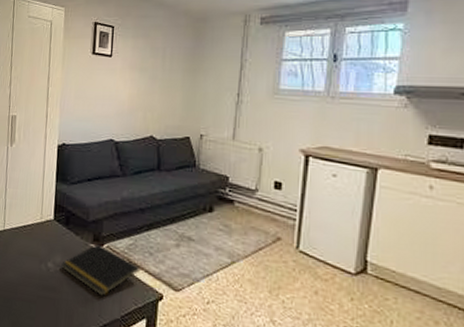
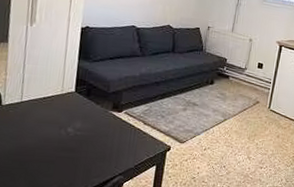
notepad: present [61,243,141,296] -> none [81,110,154,152]

